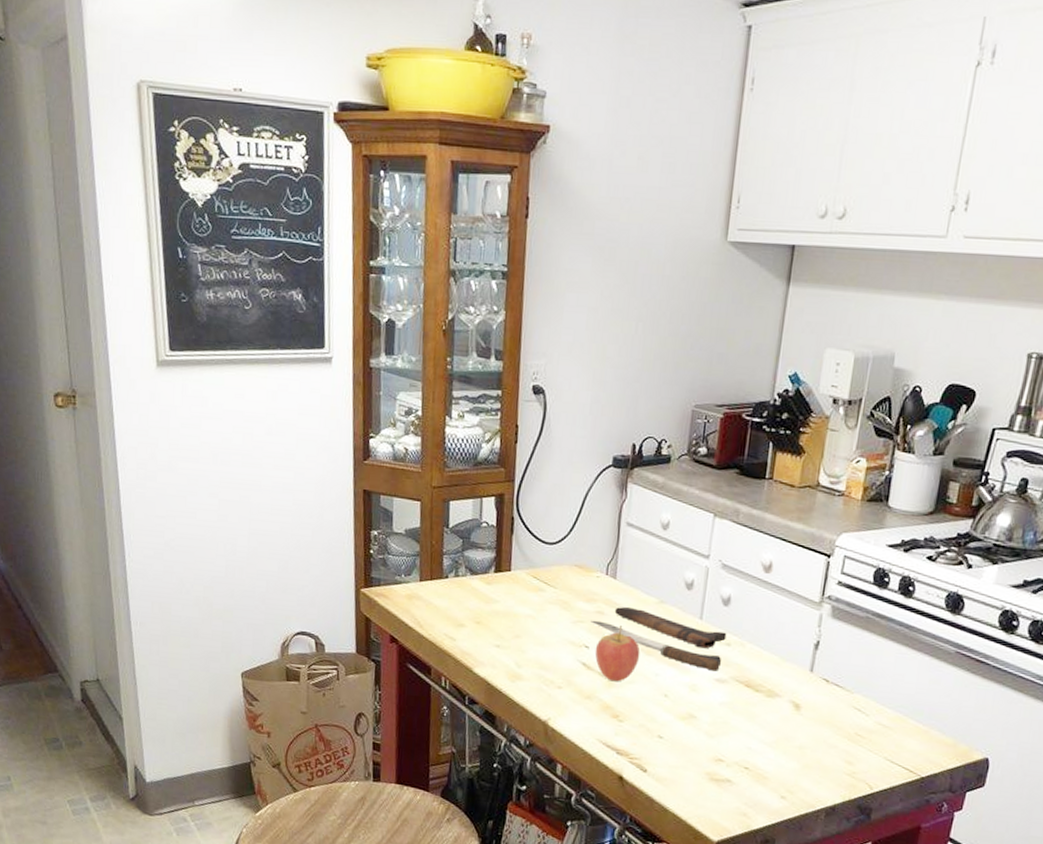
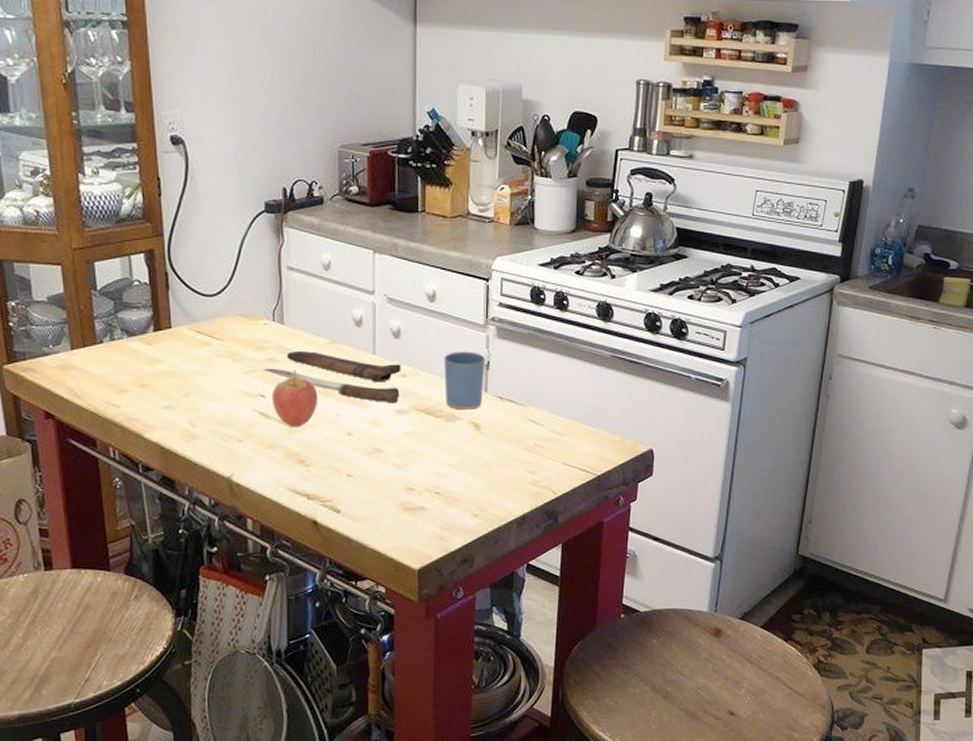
mug: none [767,626,816,689] -> present [443,351,486,410]

